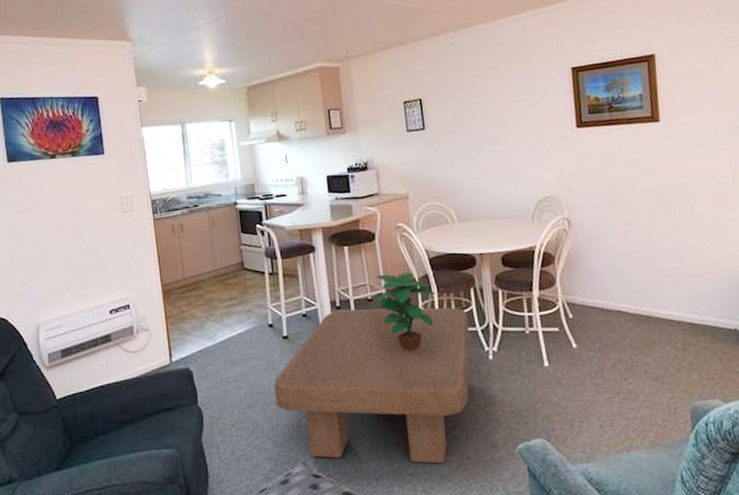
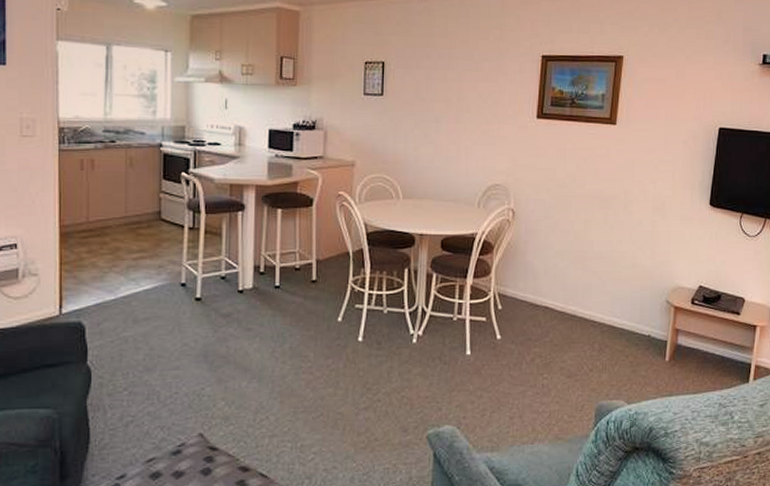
coffee table: present [274,307,470,464] -> none [178,275,399,444]
potted plant: present [372,272,436,352] -> none [300,244,369,327]

